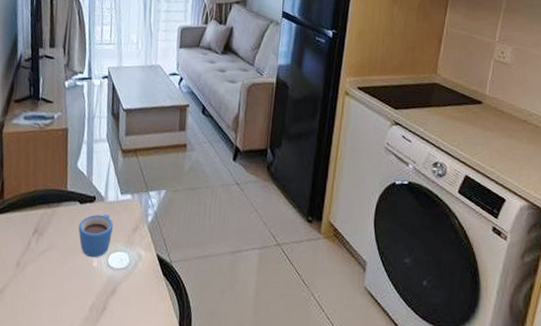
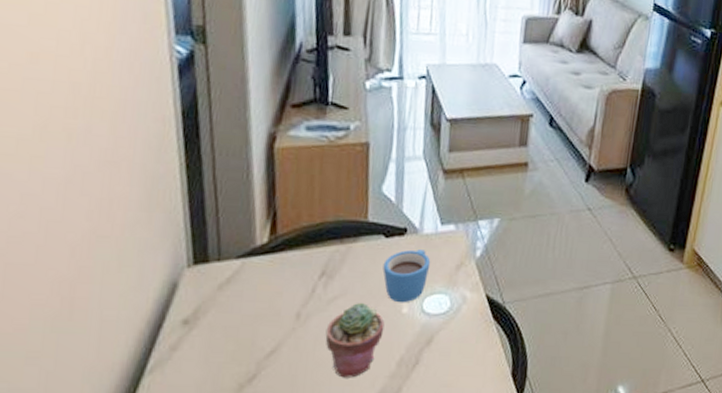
potted succulent: none [37,255,80,318] -> present [325,302,385,378]

